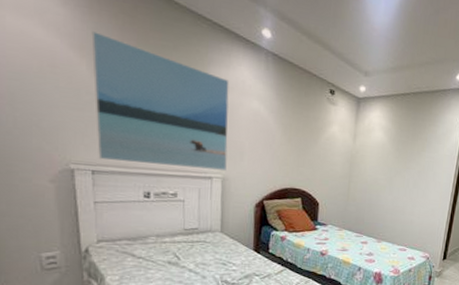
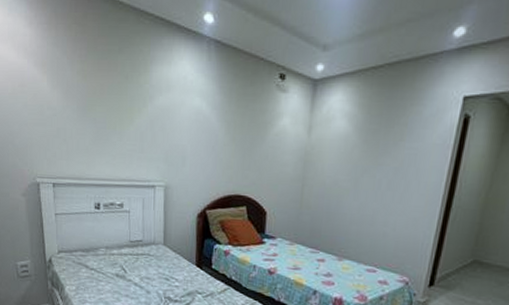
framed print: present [91,31,229,171] -> none [50,47,171,178]

